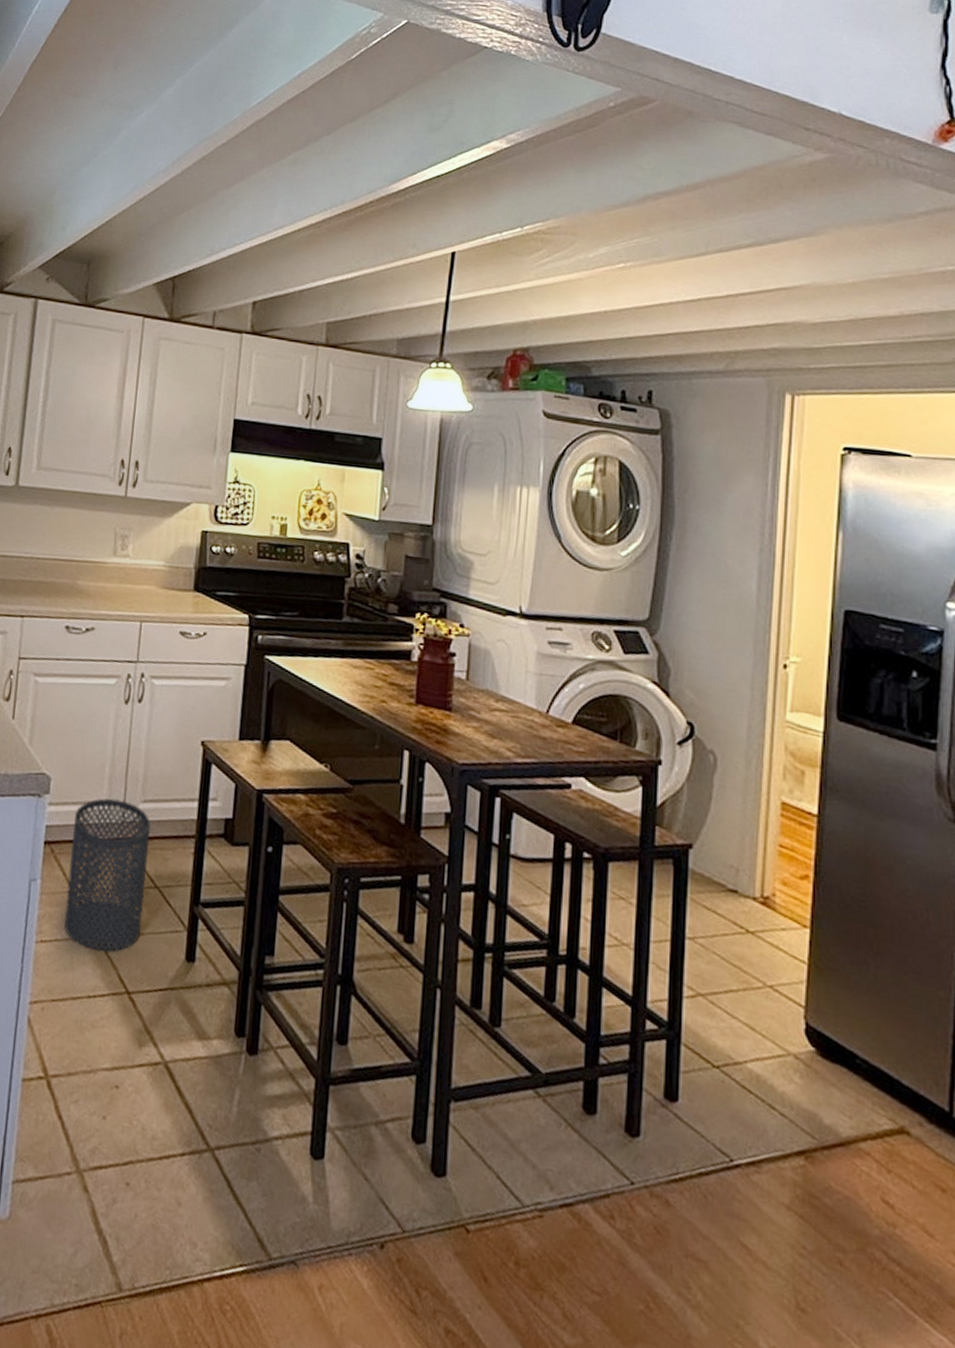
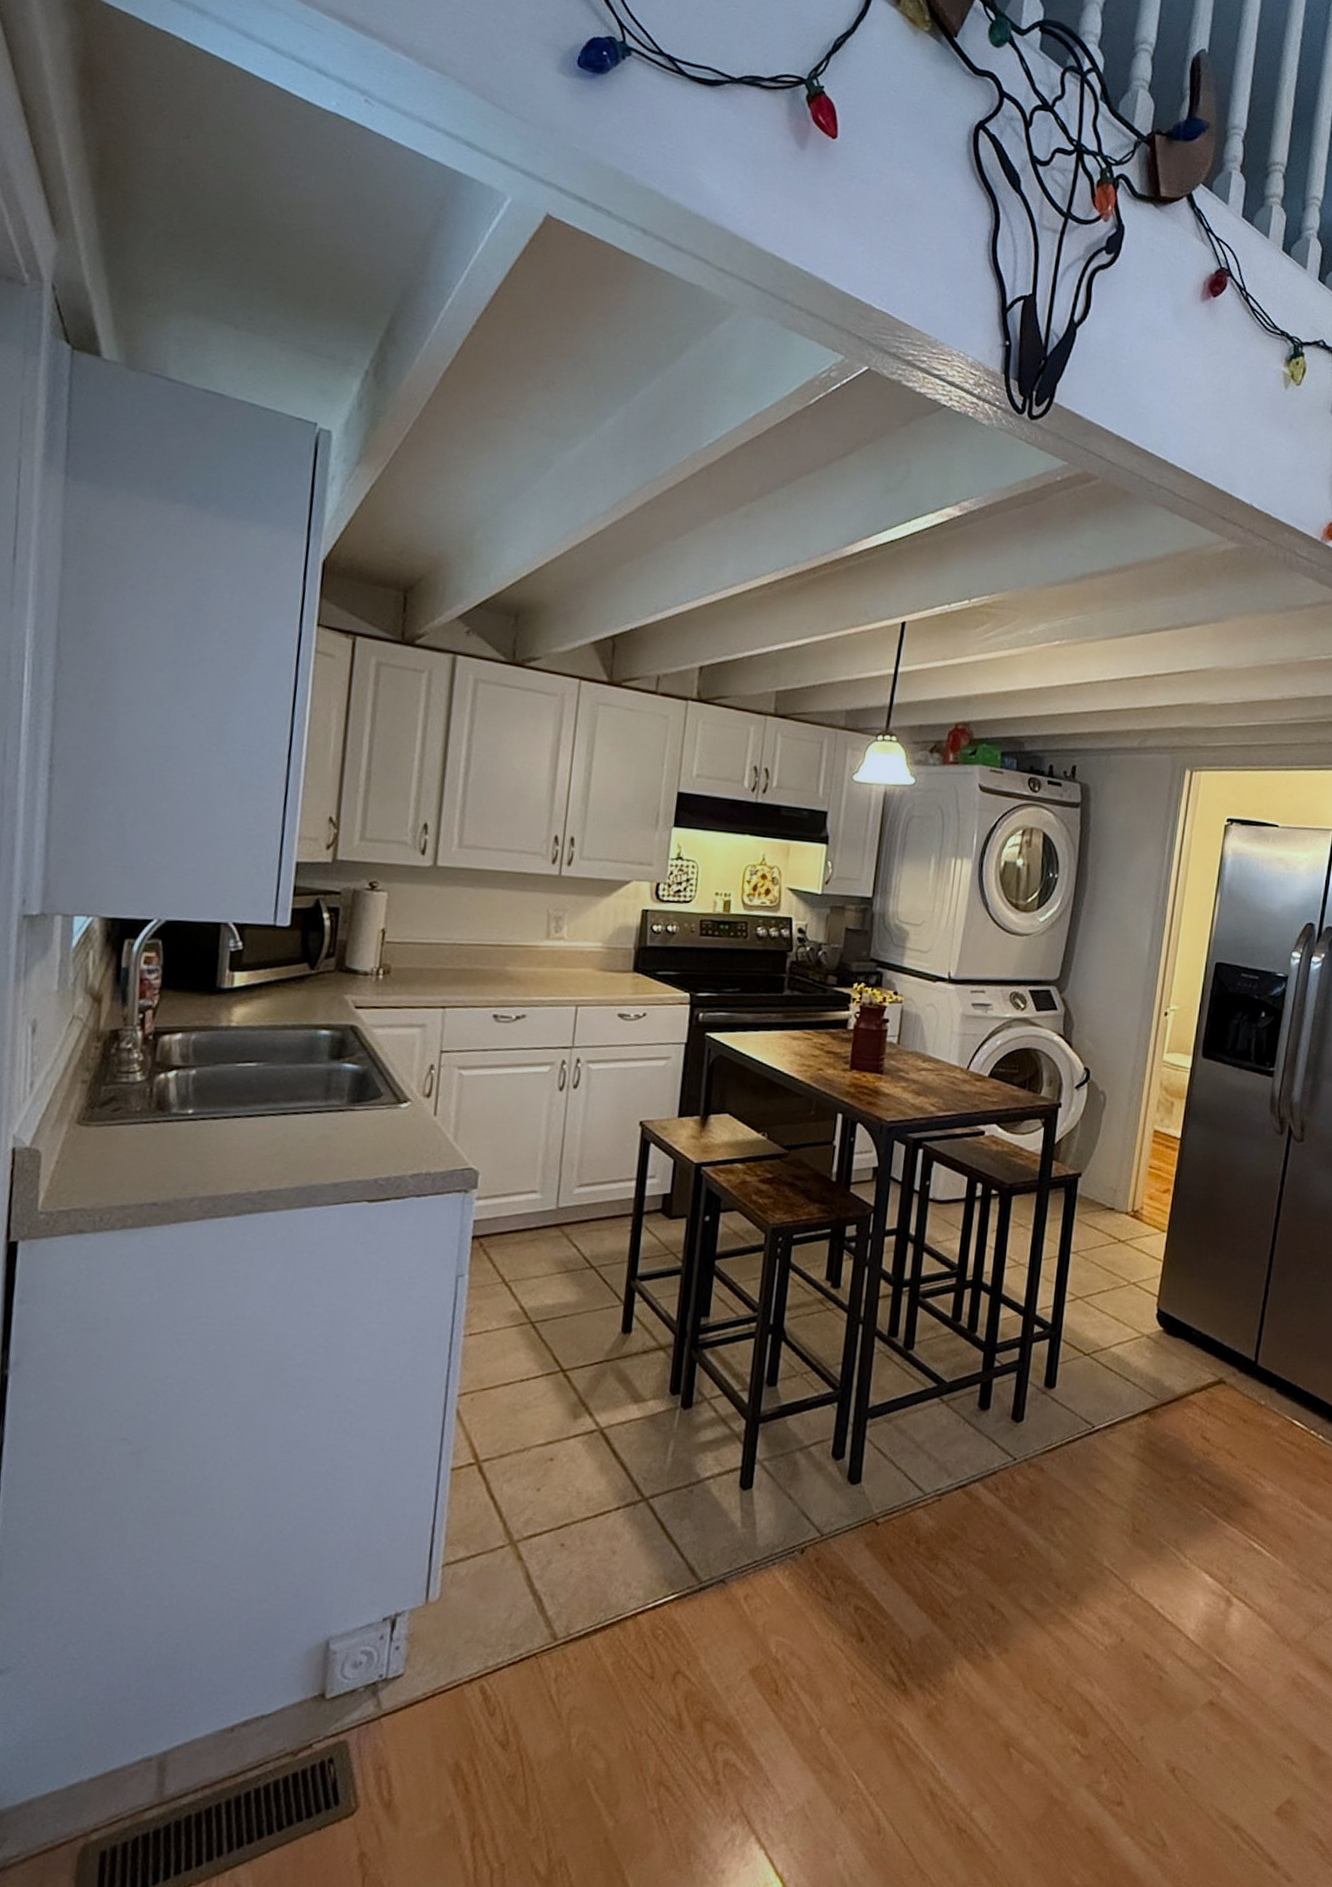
trash can: present [64,798,151,953] -> none [494,1186,586,1337]

